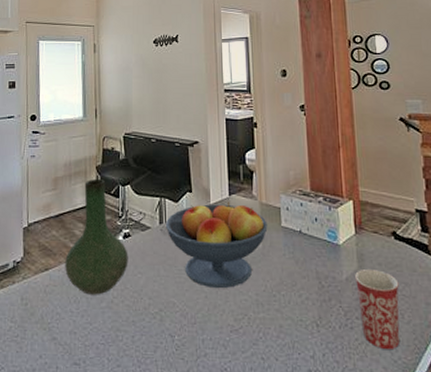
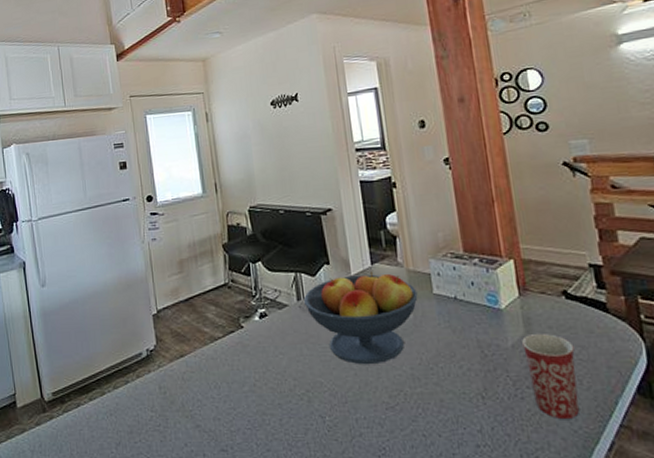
vase: present [65,179,128,295] -> none [200,258,268,379]

